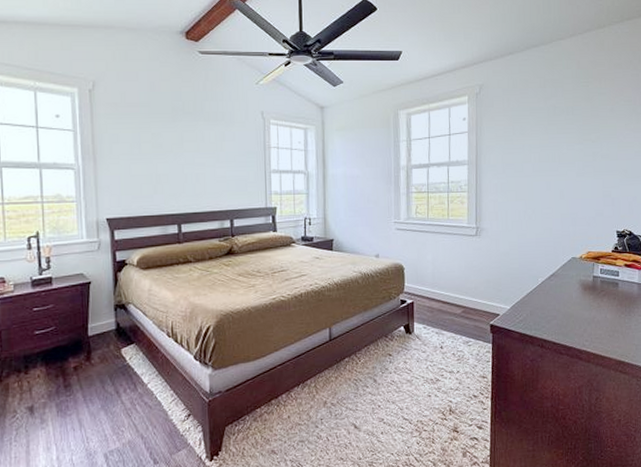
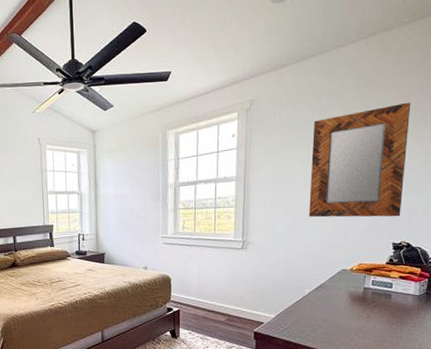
home mirror: none [538,95,625,205] -> present [309,102,411,217]

